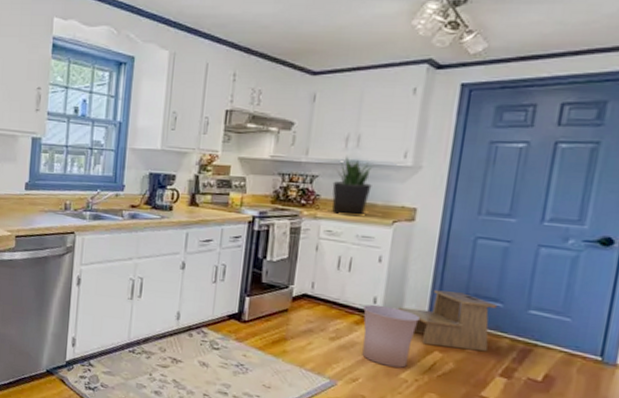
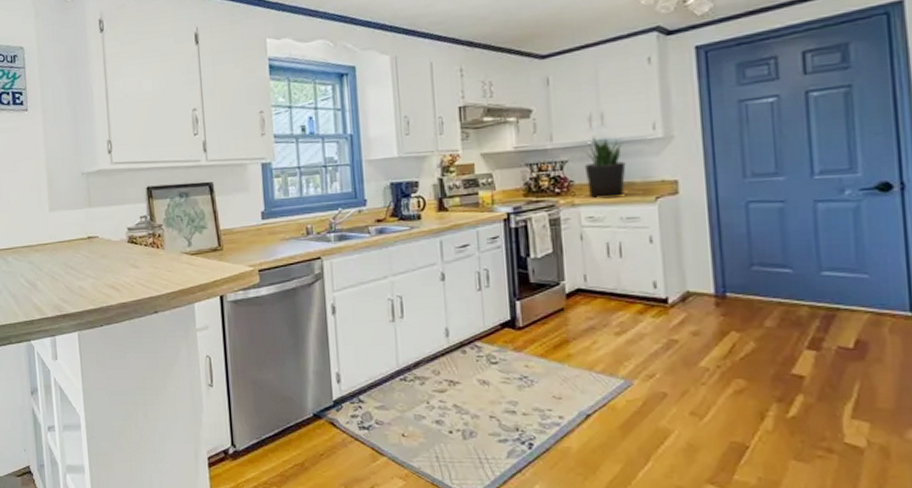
waste bin: present [362,304,420,368] -> none [644,289,707,355]
step stool: present [398,290,498,352] -> none [682,263,788,326]

